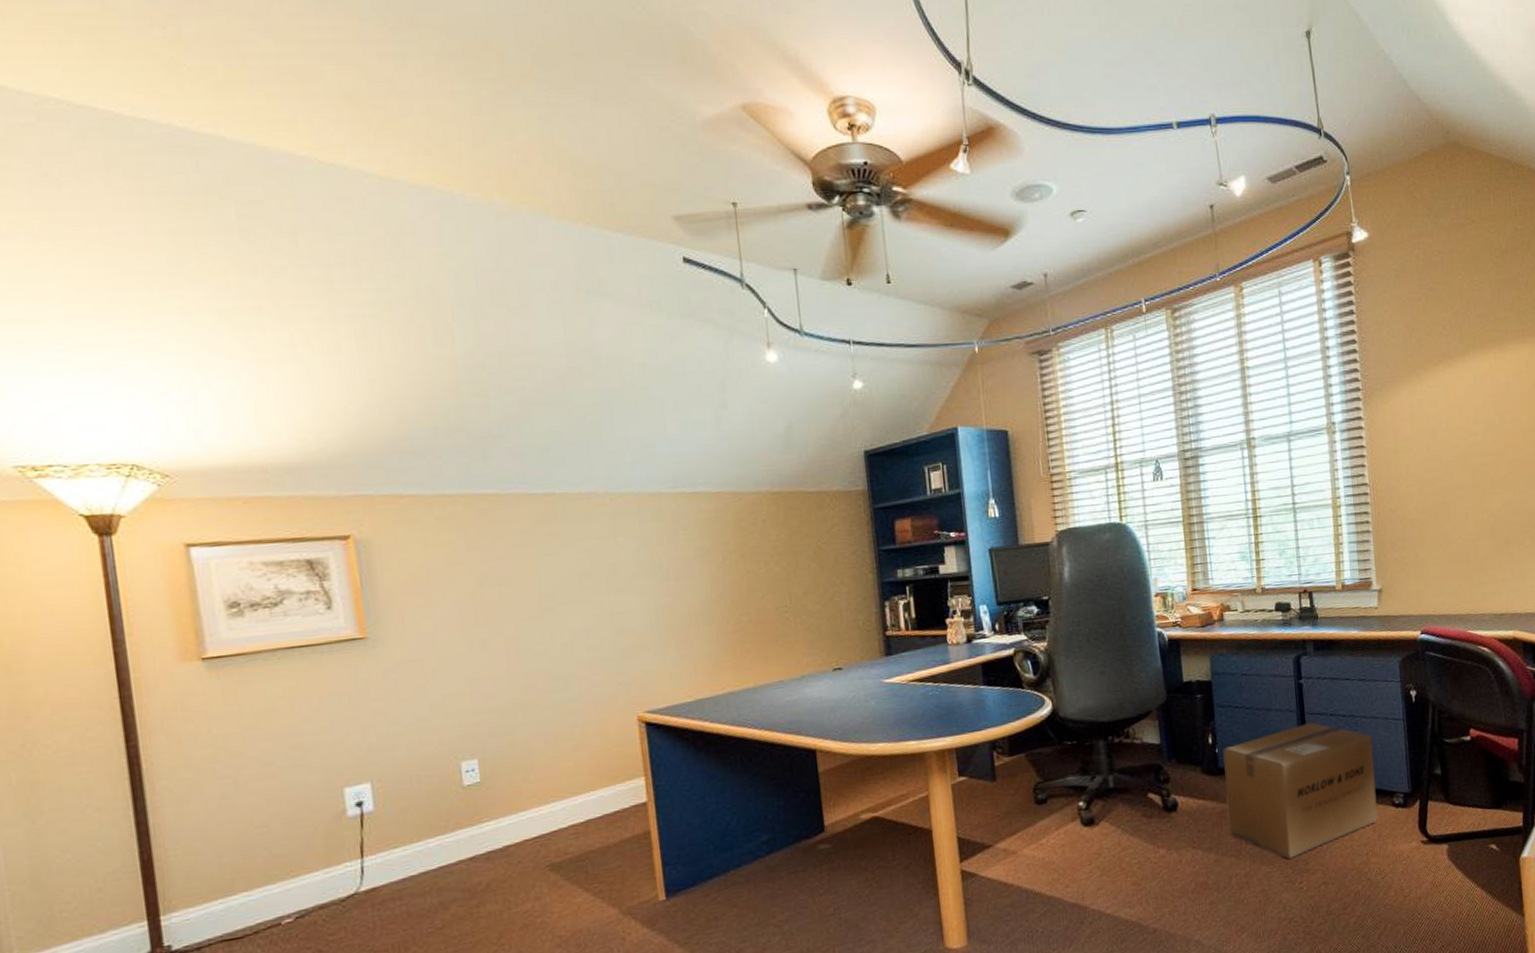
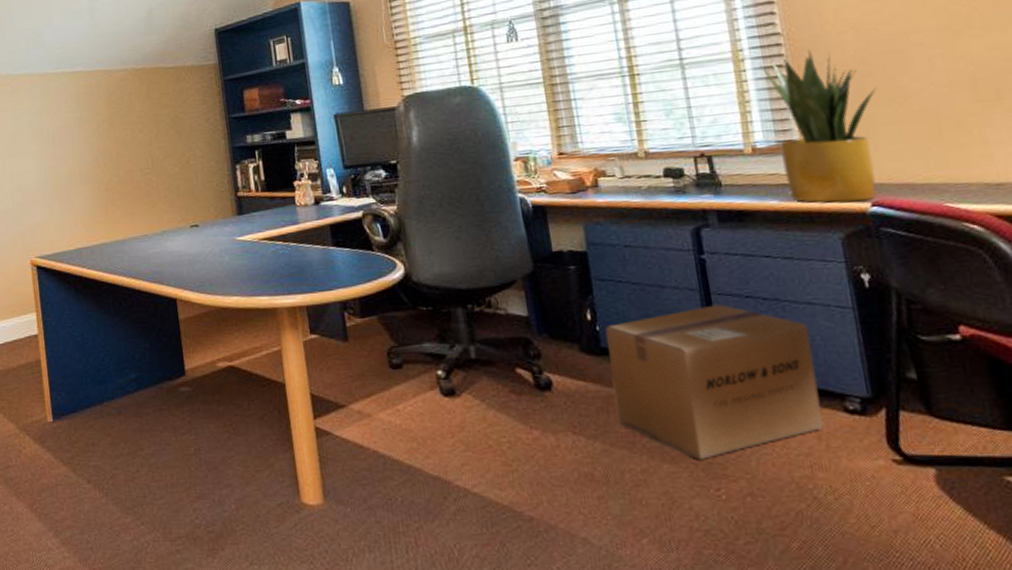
planter: none [1352,499,1431,632] -> present [760,49,878,203]

